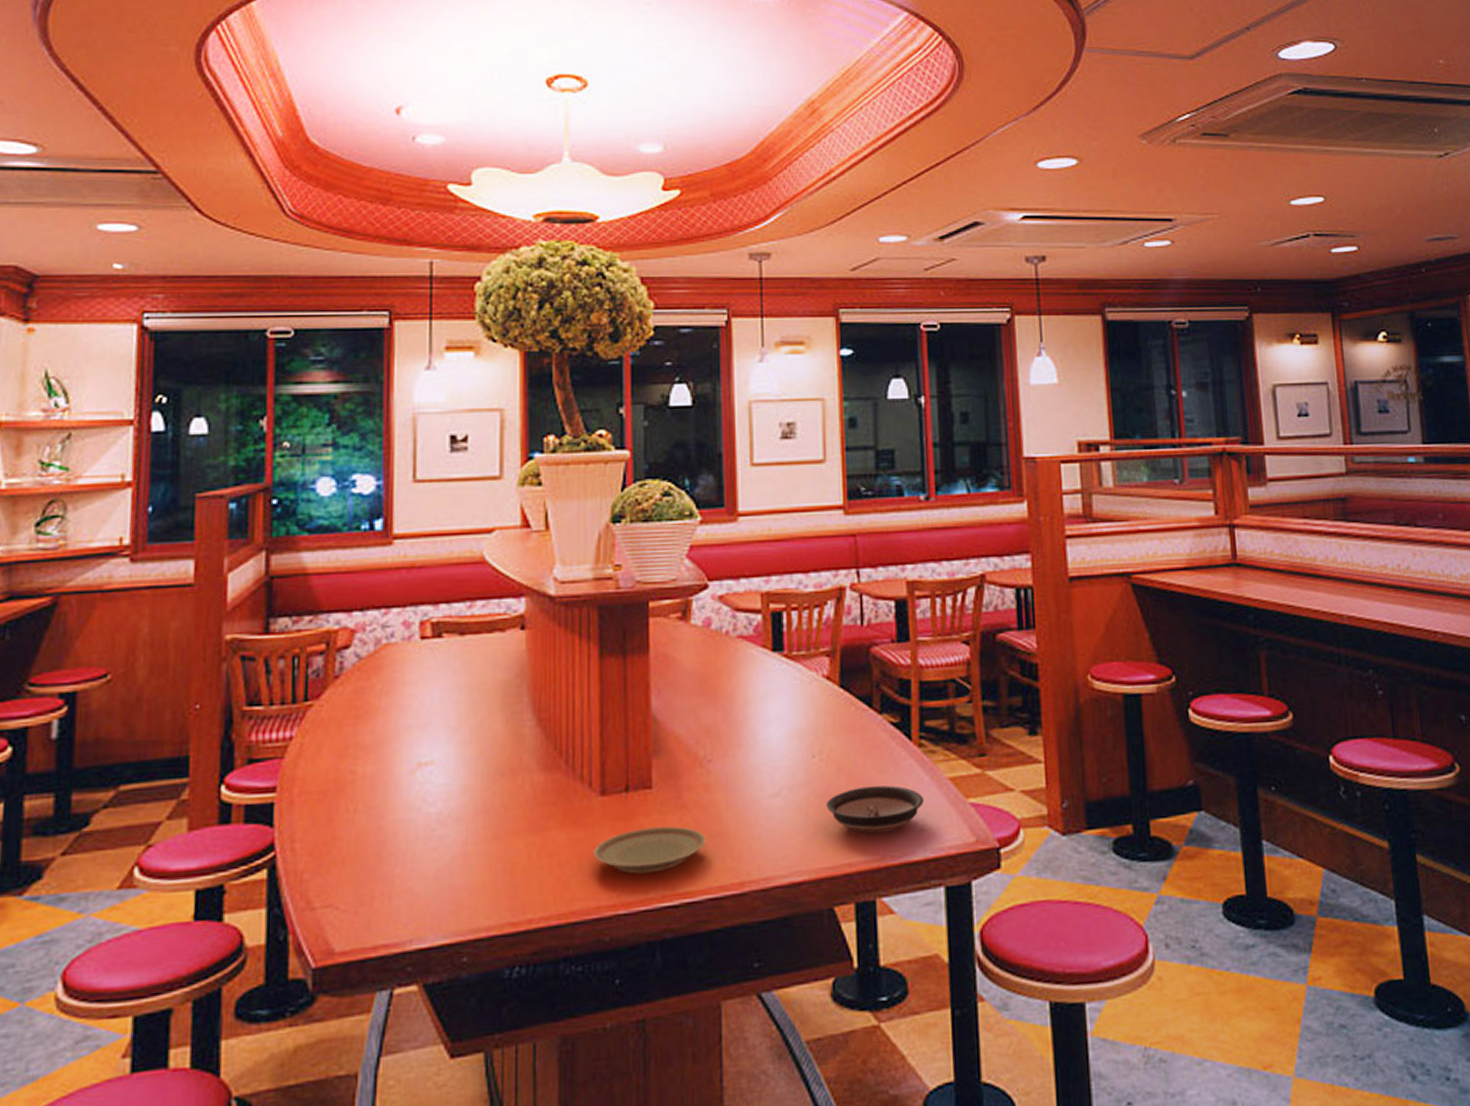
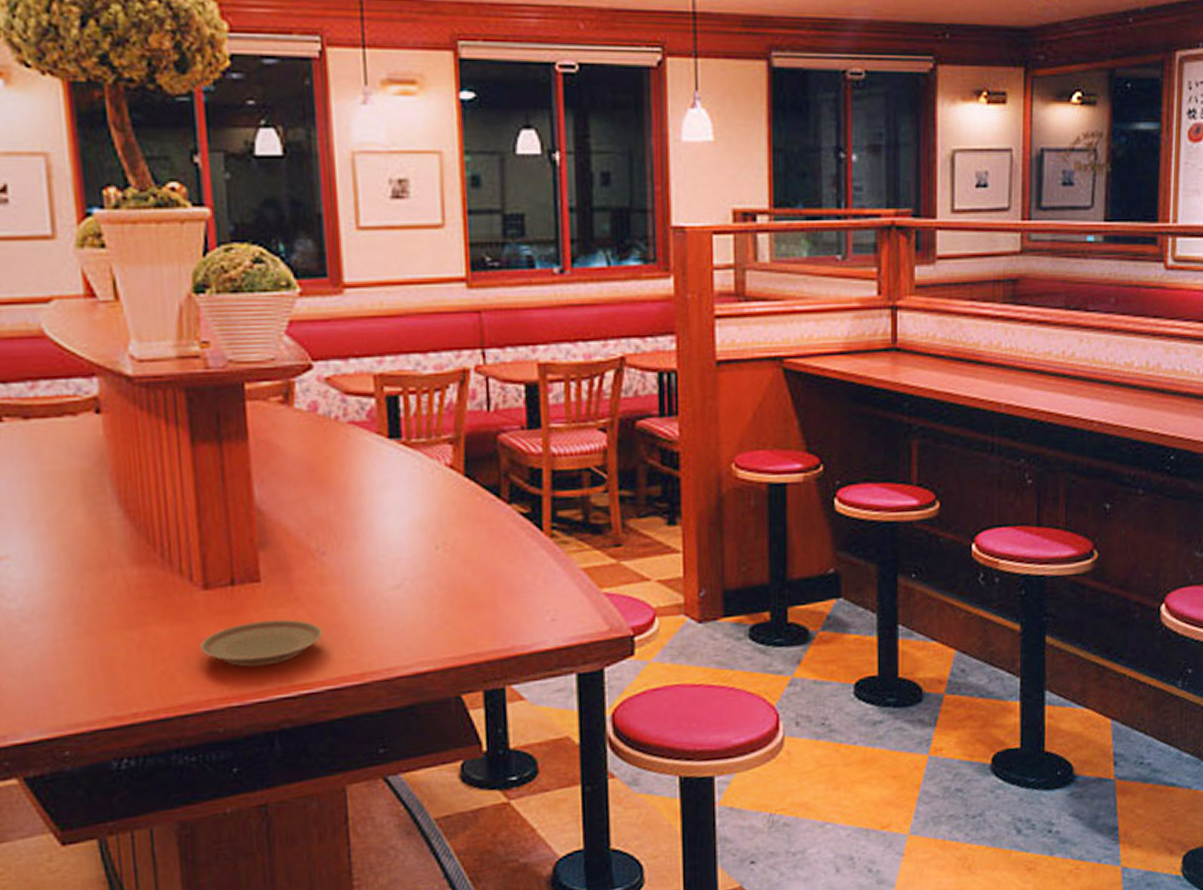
saucer: present [825,785,924,834] -> none [451,576,555,624]

